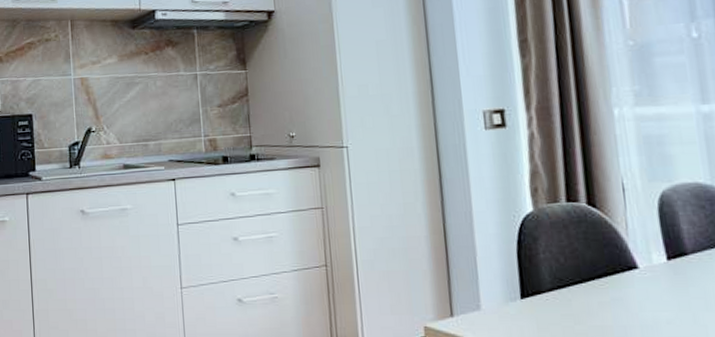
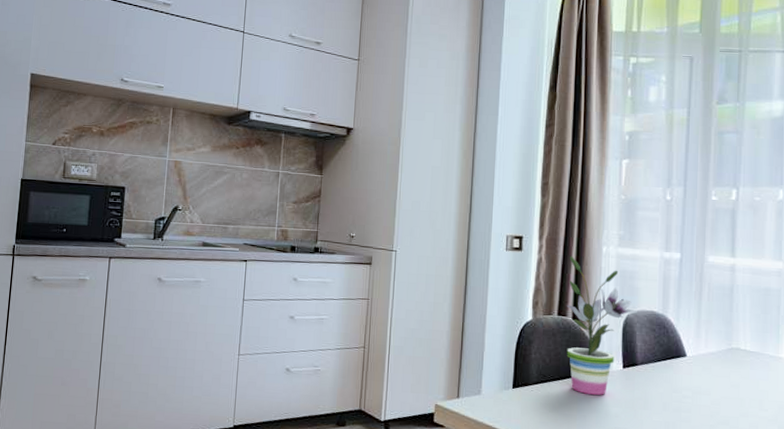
potted plant: none [570,126,676,298] -> present [566,257,637,395]

